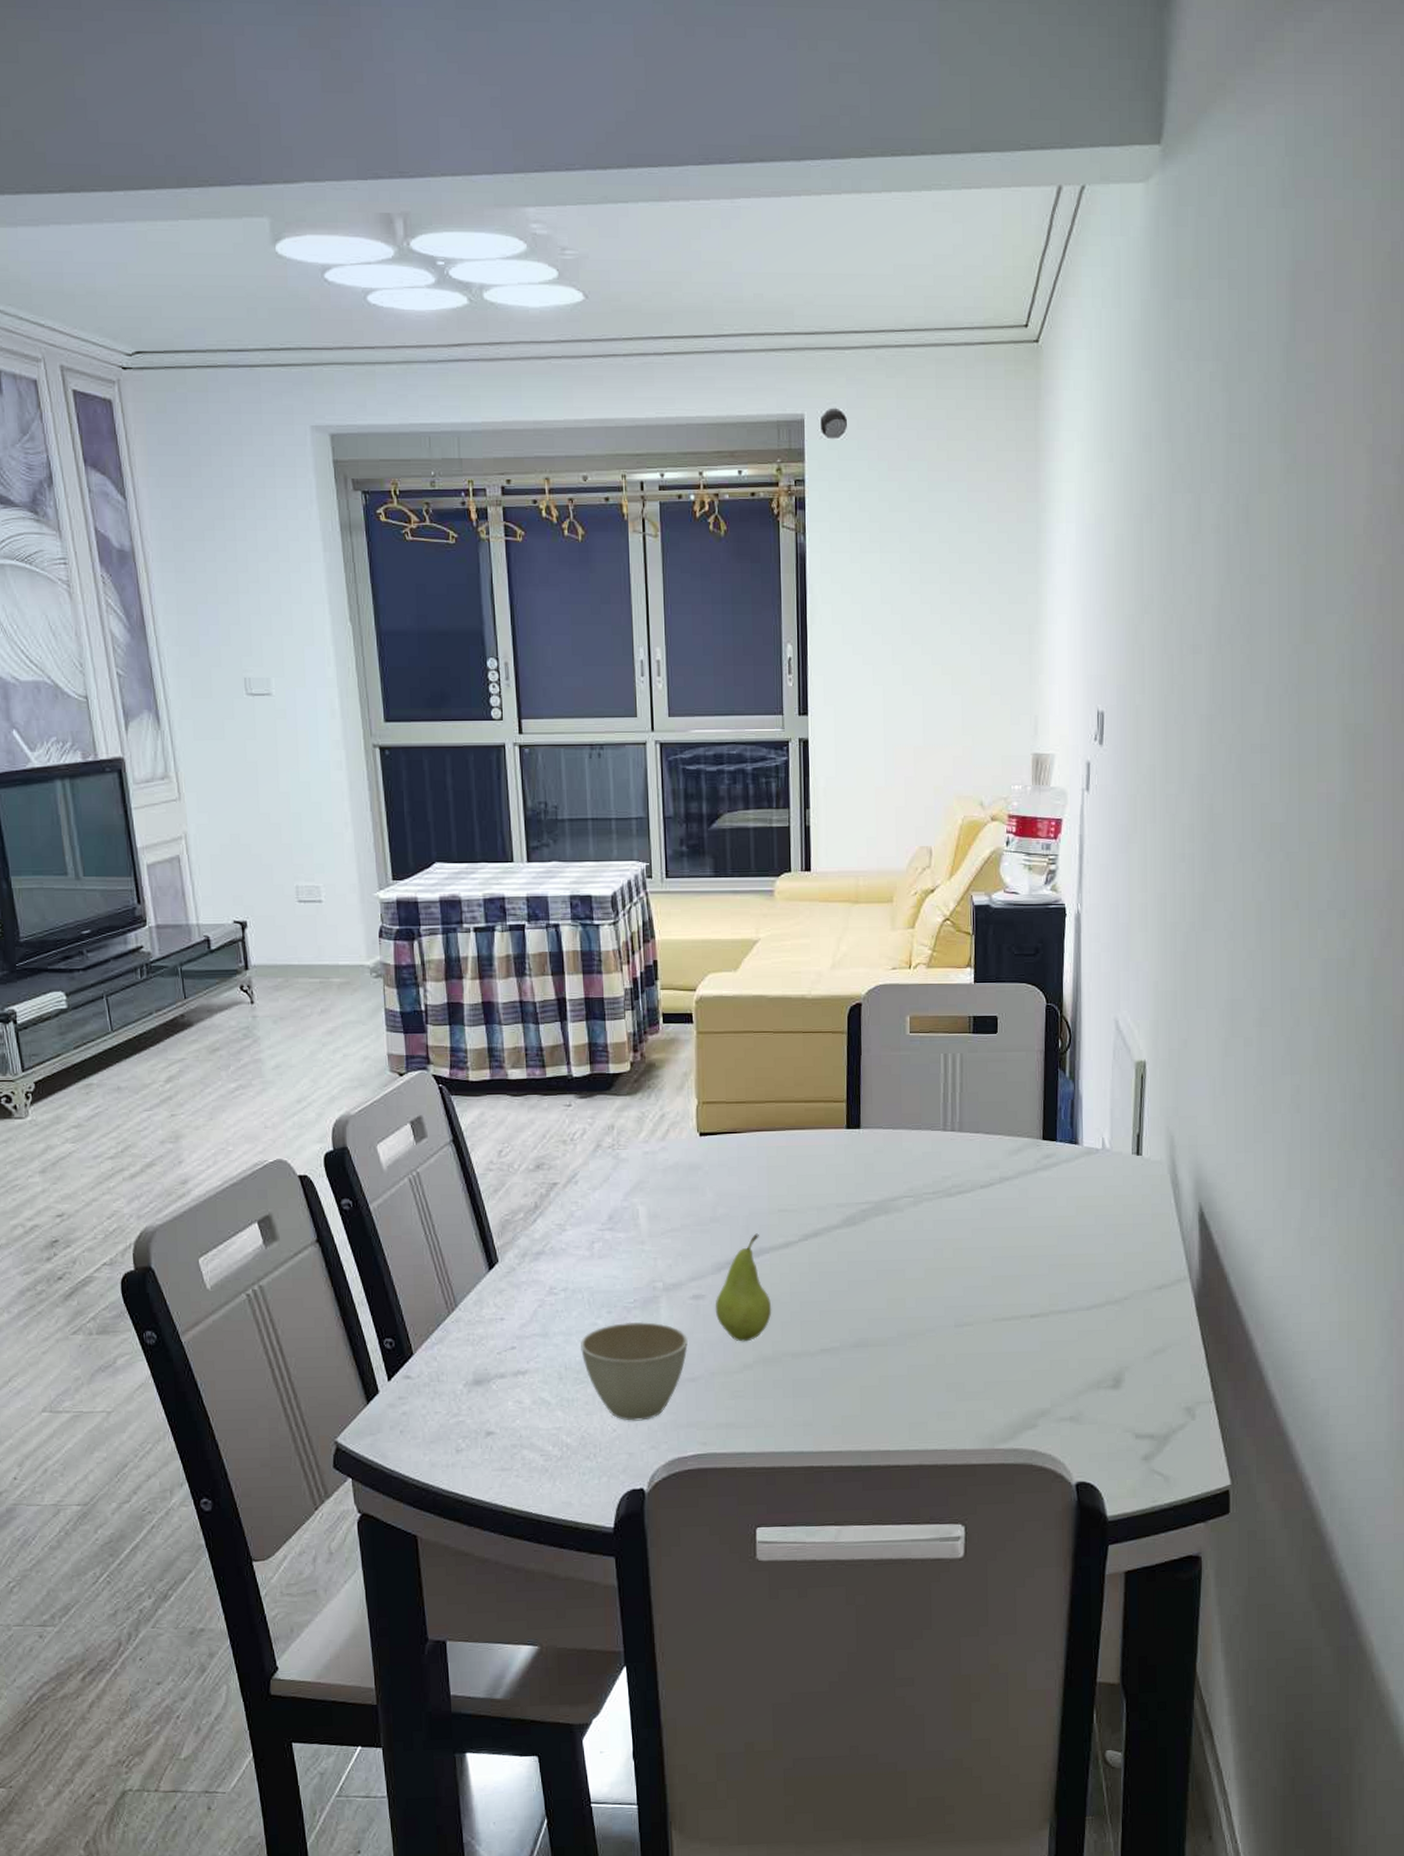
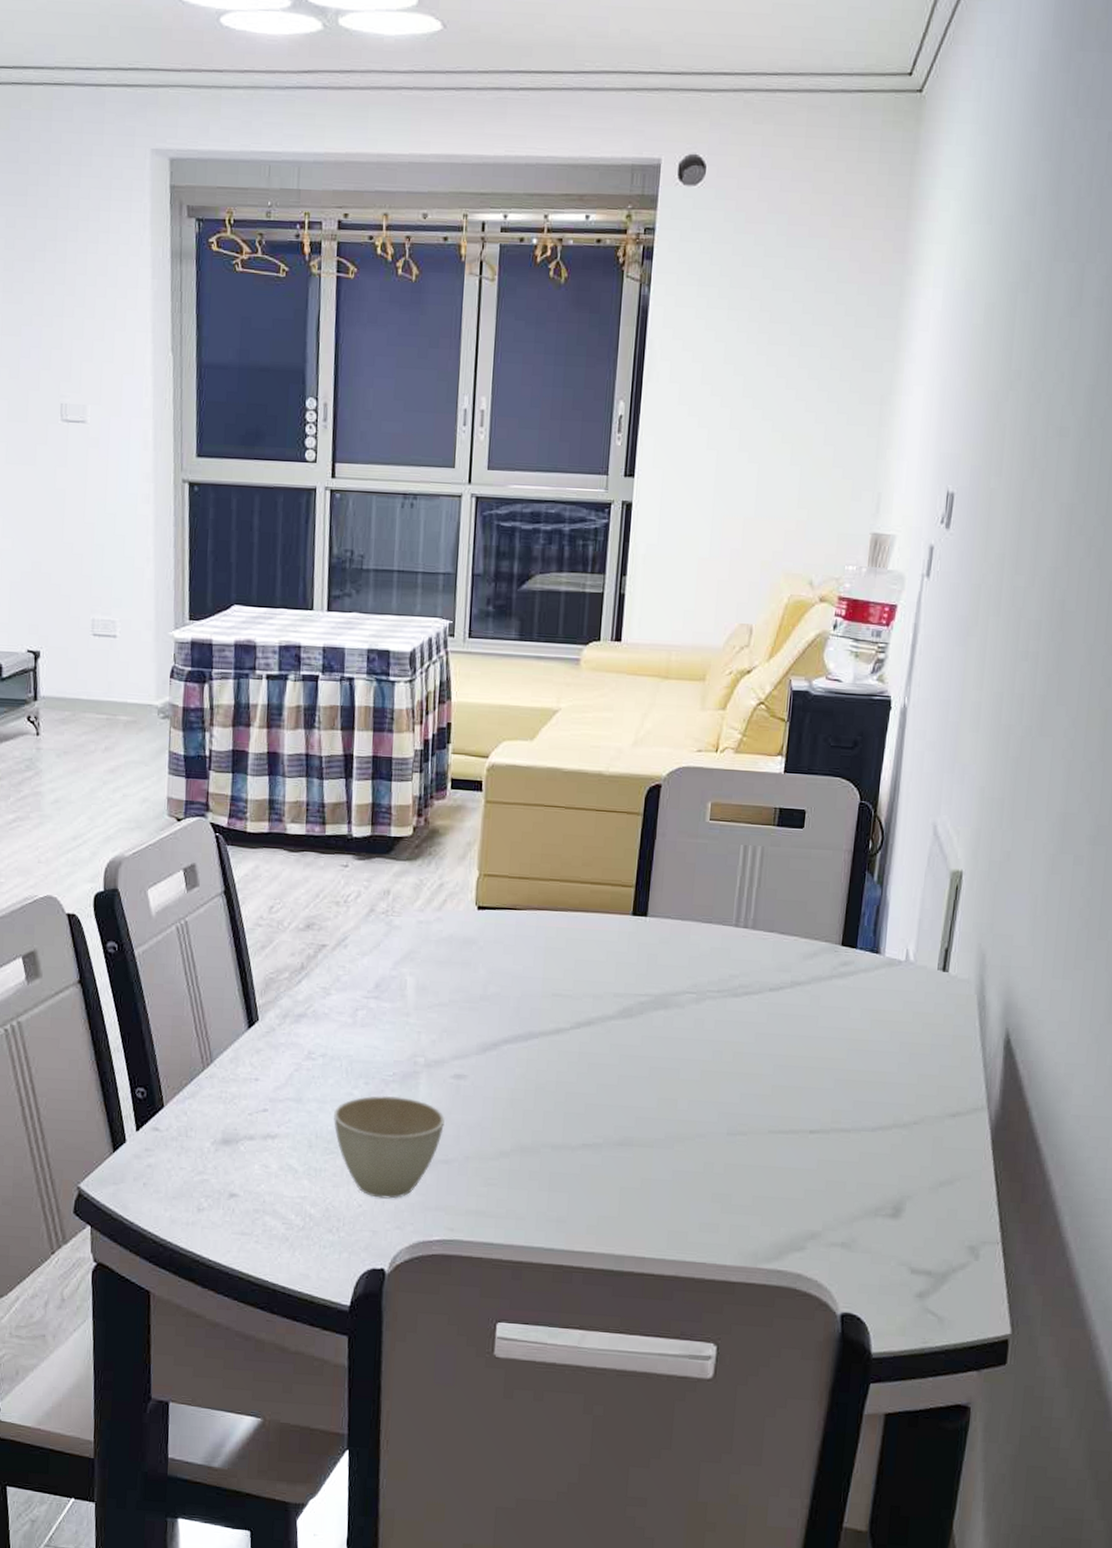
fruit: present [715,1233,772,1342] -> none [476,1016,536,1128]

